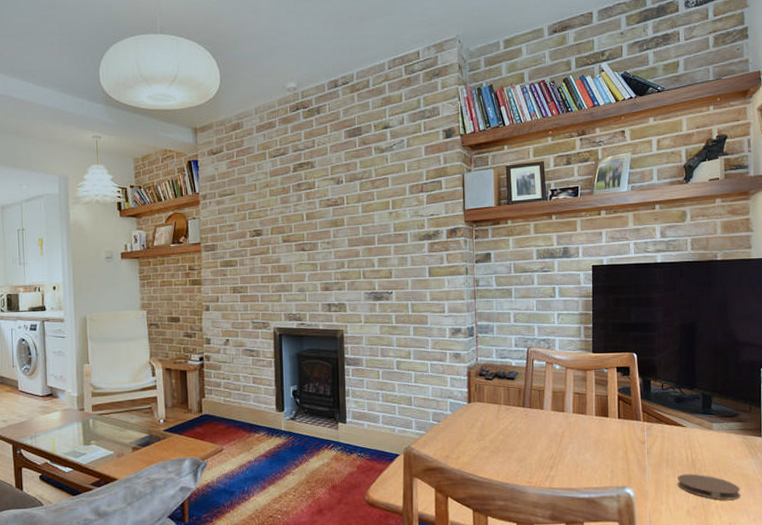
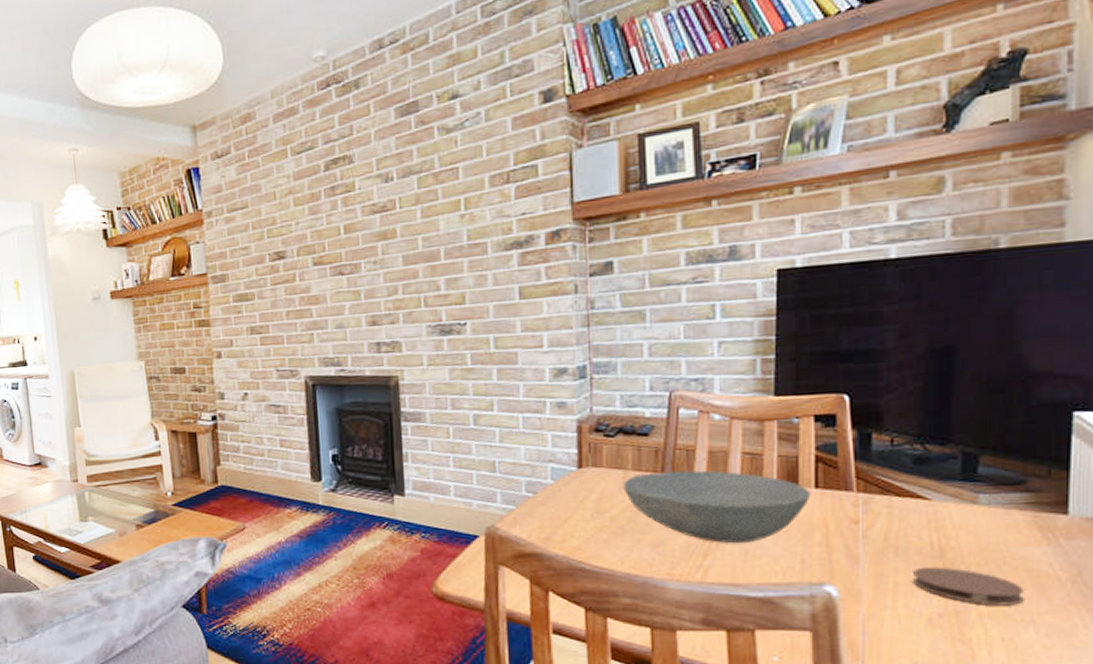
bowl: none [498,405,616,459] -> present [623,470,811,544]

